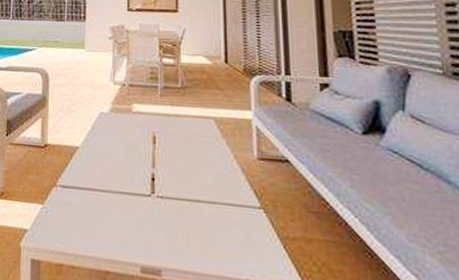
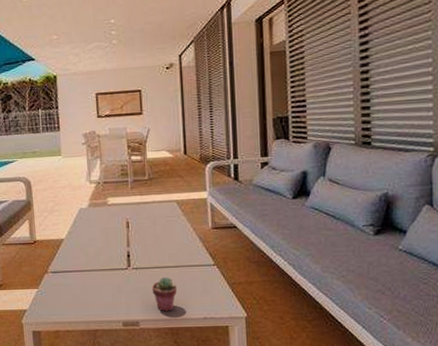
potted succulent: none [179,213,212,263] -> present [151,276,178,312]

